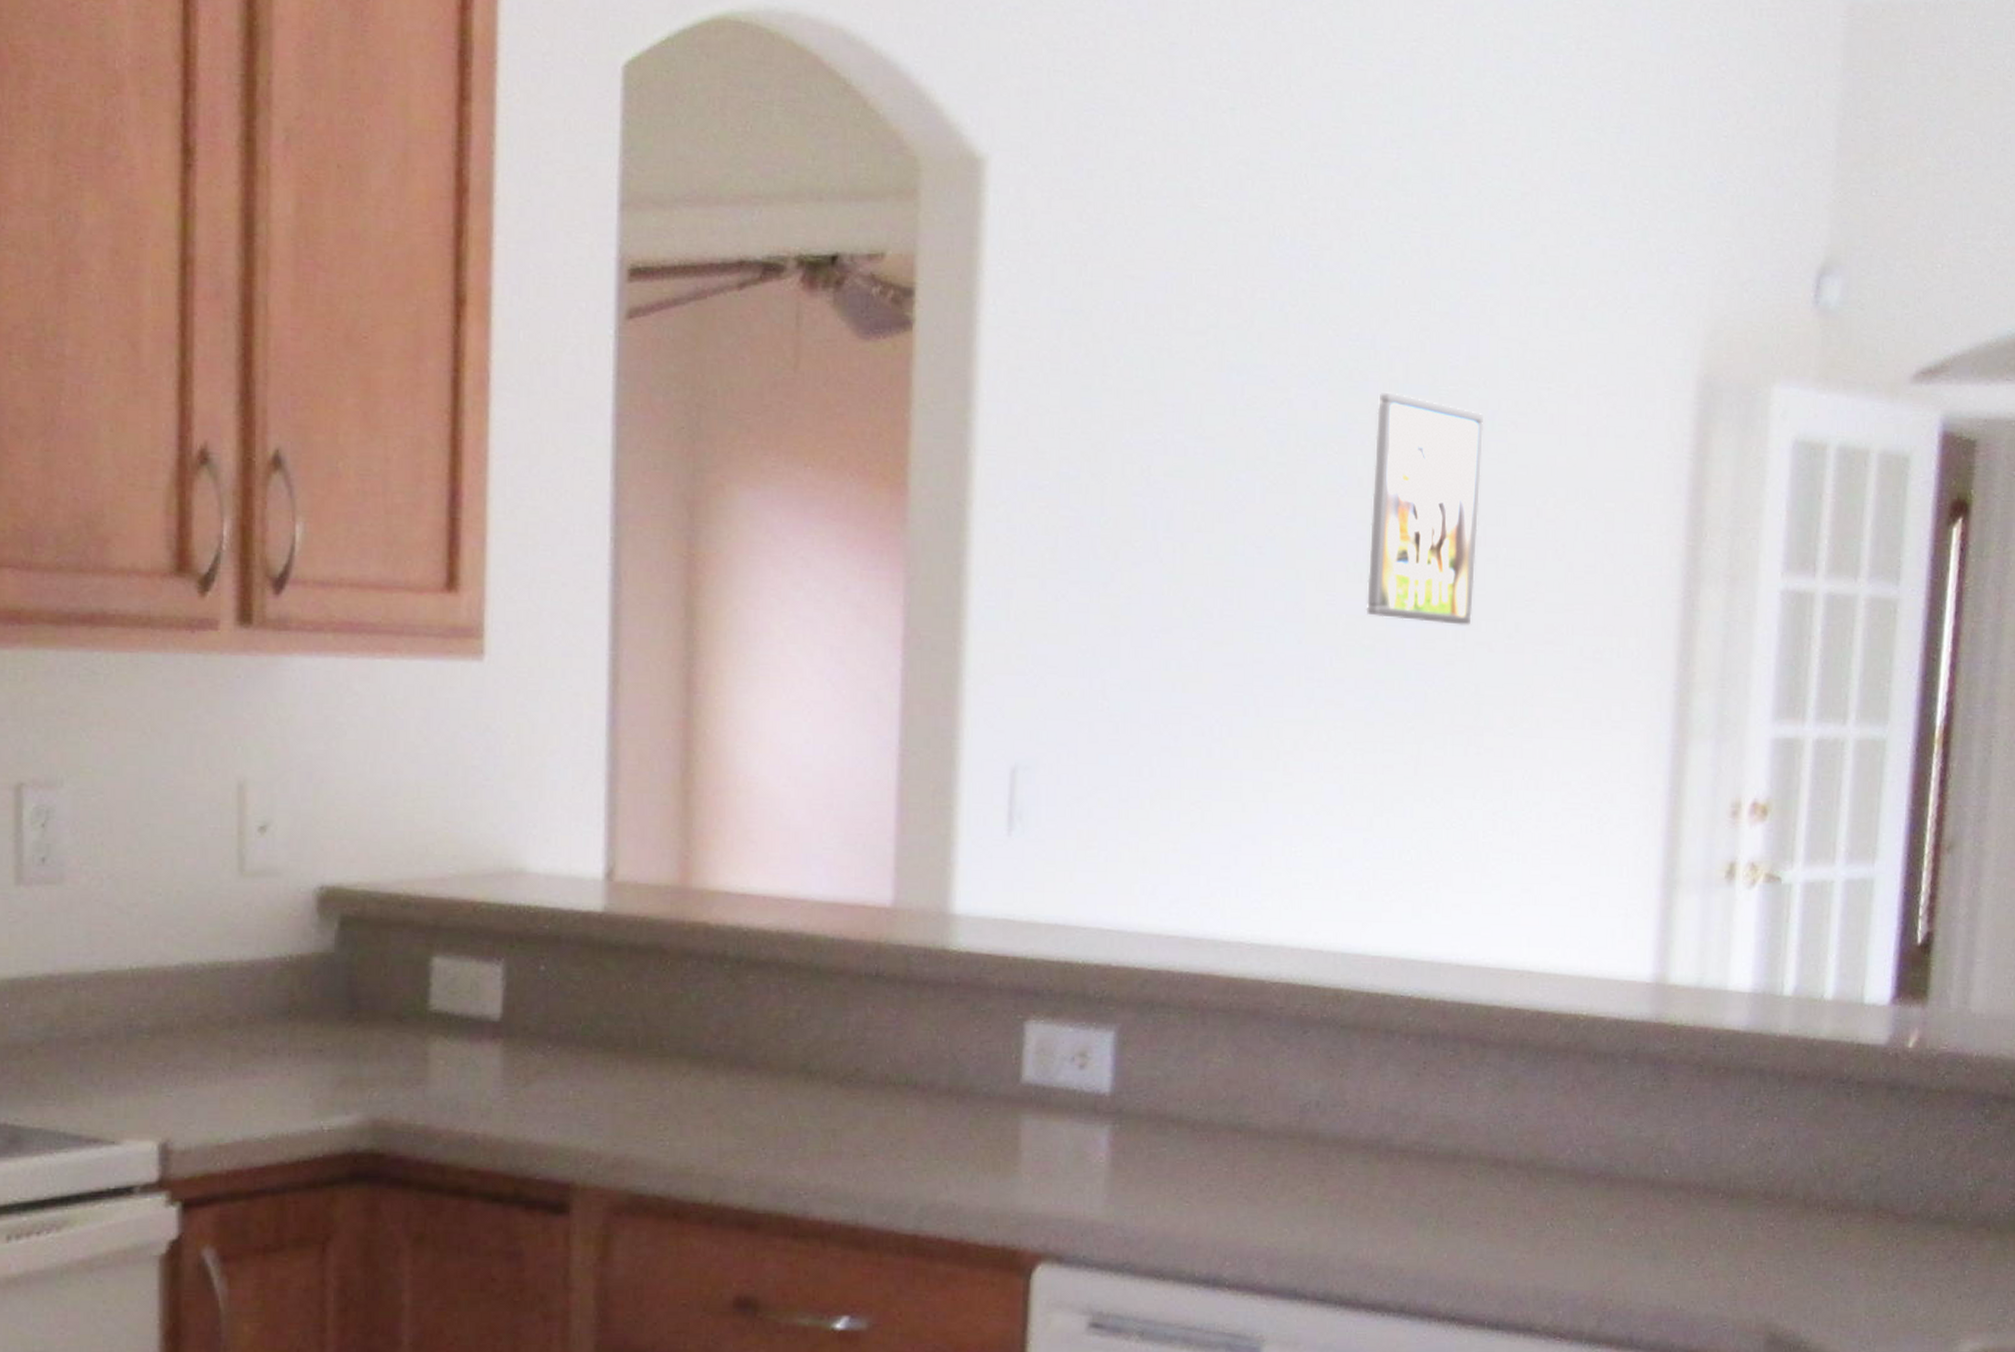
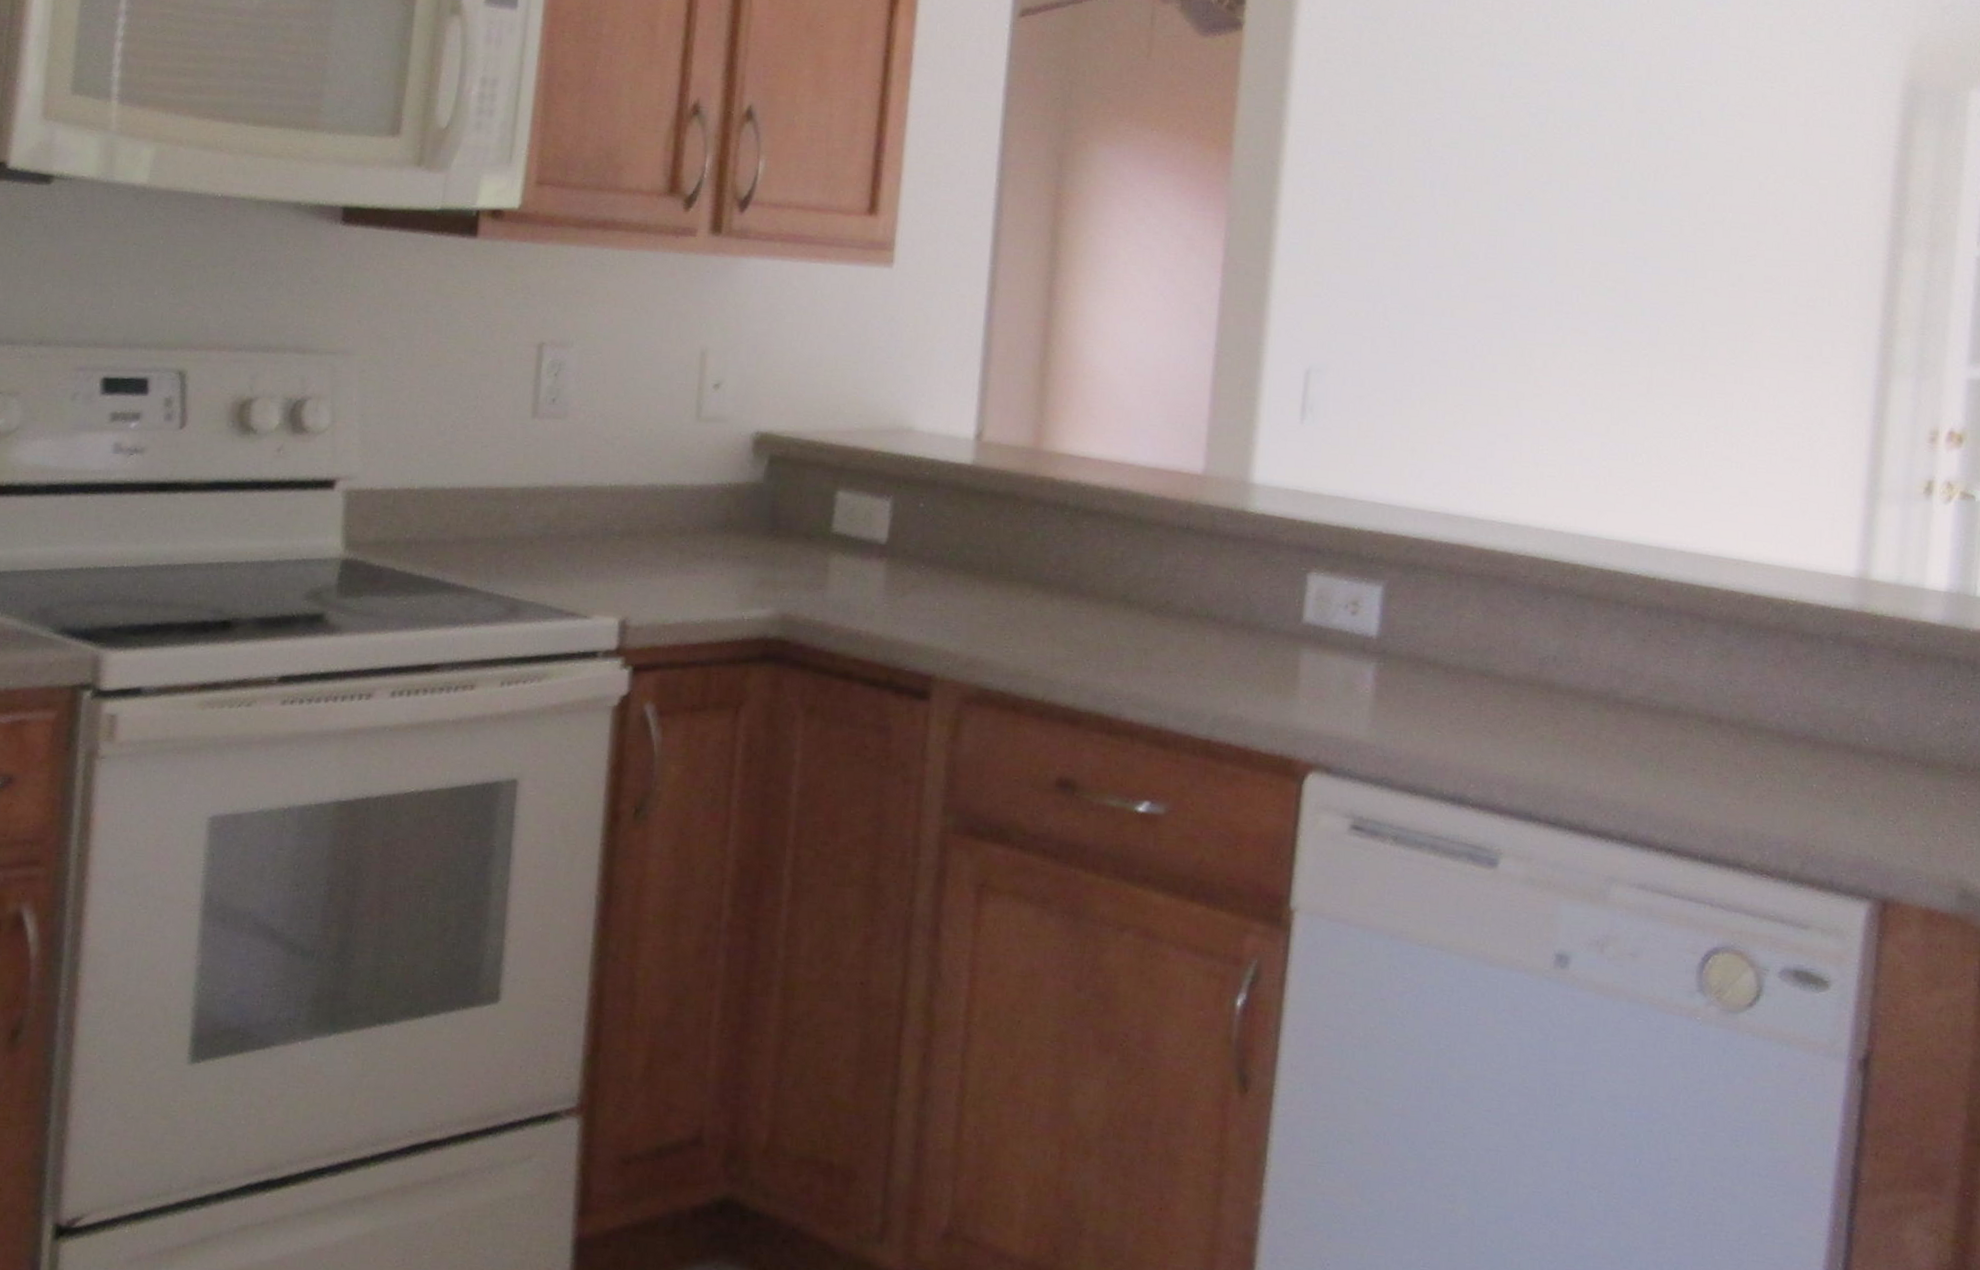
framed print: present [1366,392,1484,625] -> none [1609,86,1715,274]

